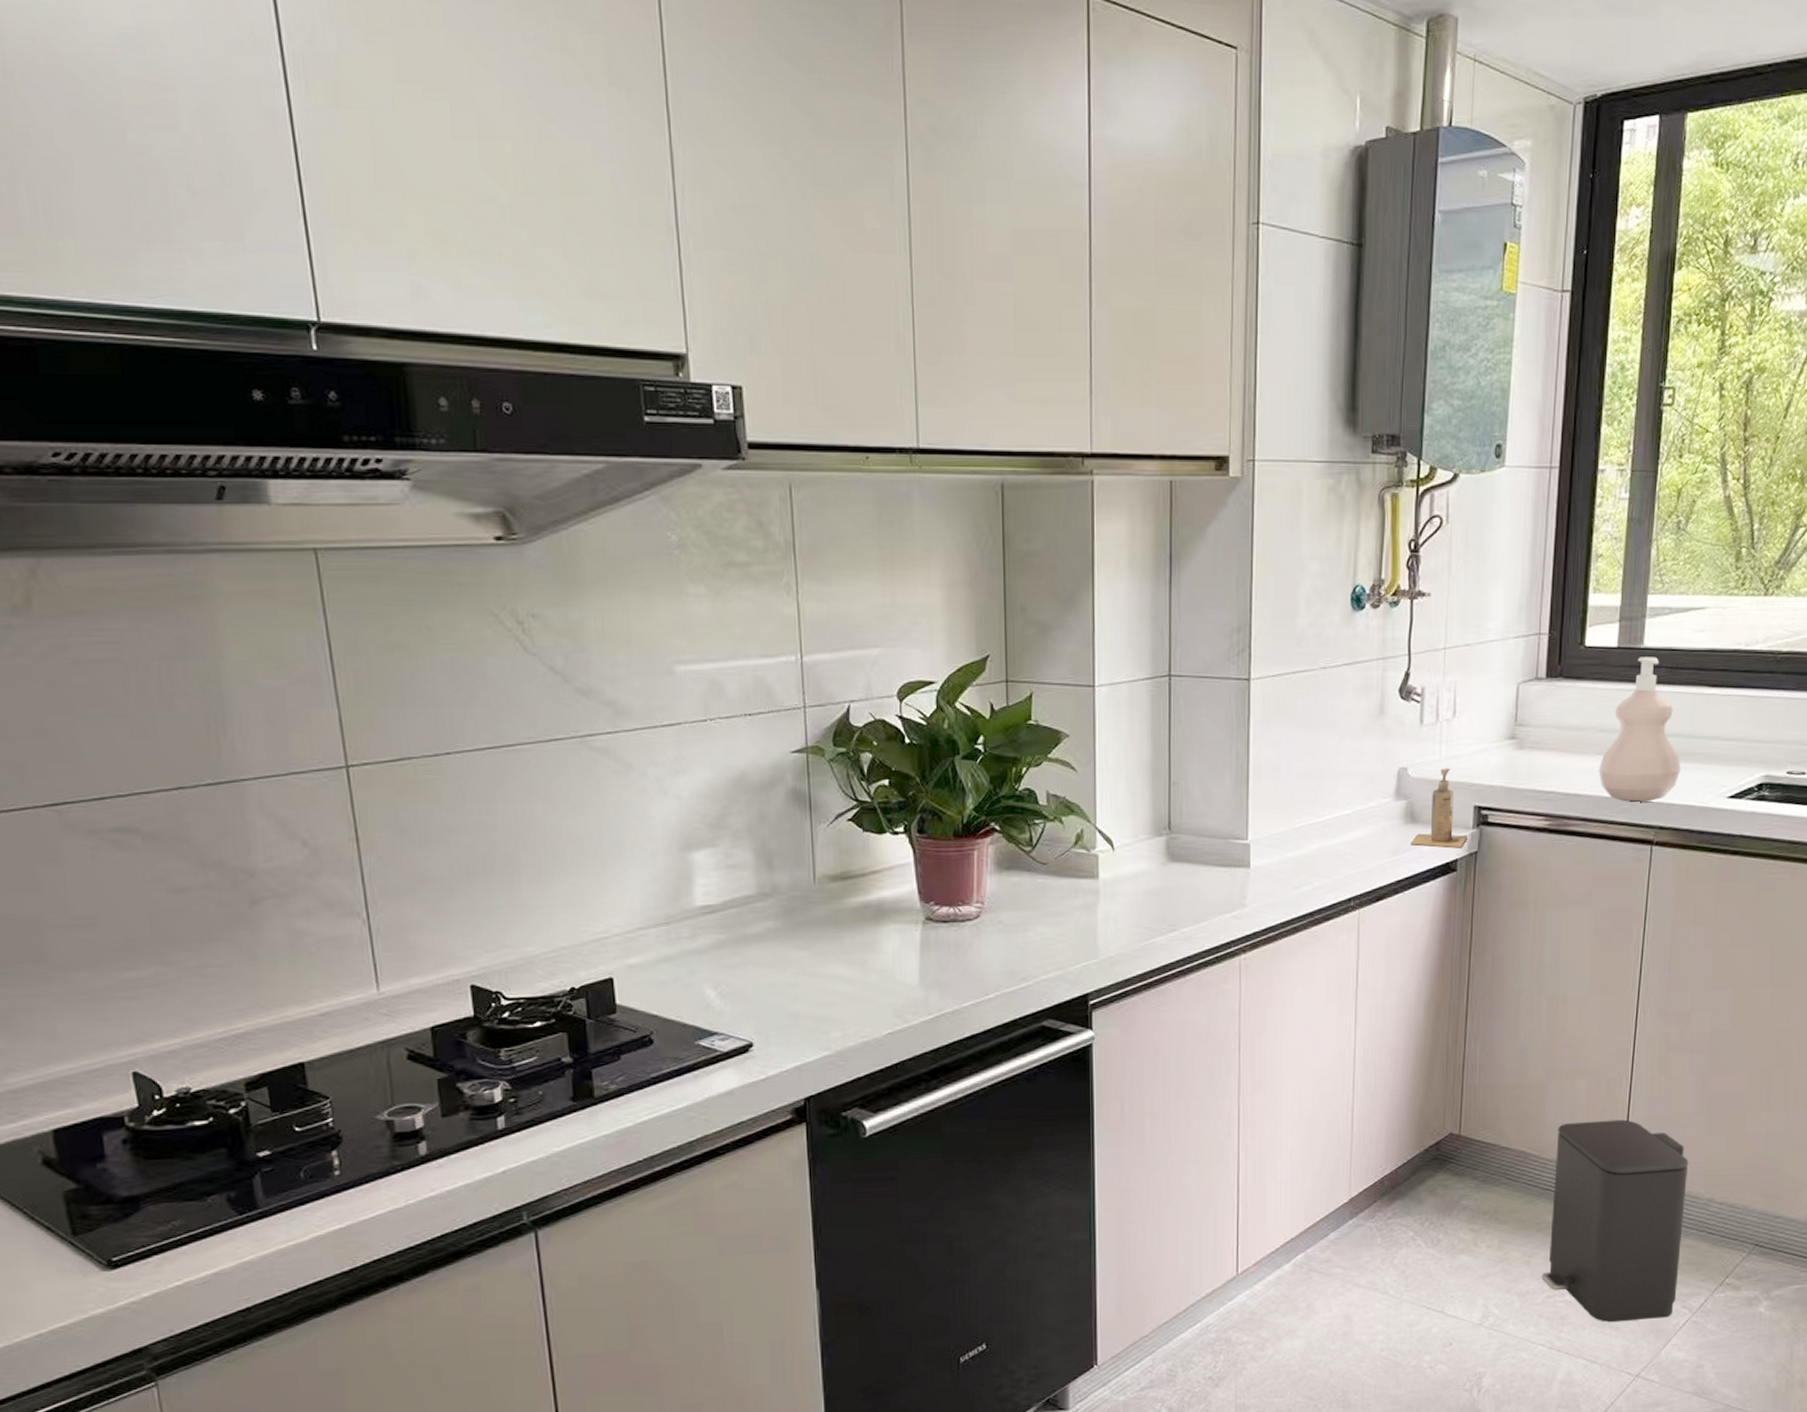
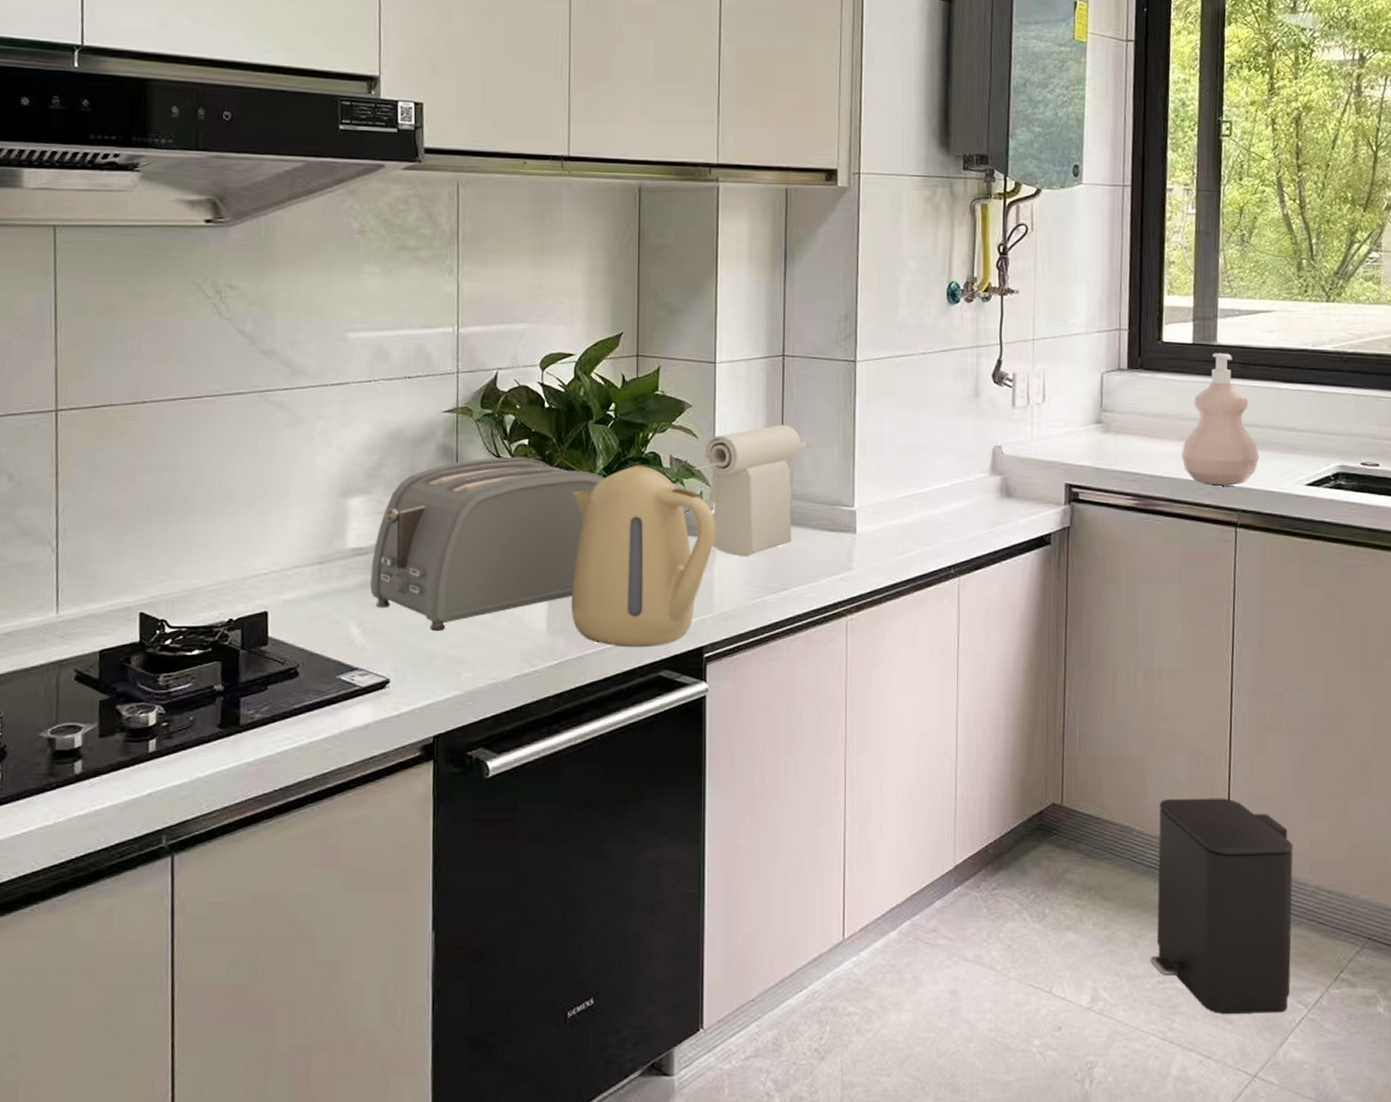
toaster: none [723,799,976,991] -> present [370,456,605,632]
kettle: none [940,803,1099,999] -> present [570,464,716,648]
roll-top bag: none [1071,753,1202,897] -> present [691,424,812,556]
soap dispenser: present [1411,768,1467,849] -> none [1007,447,1060,523]

